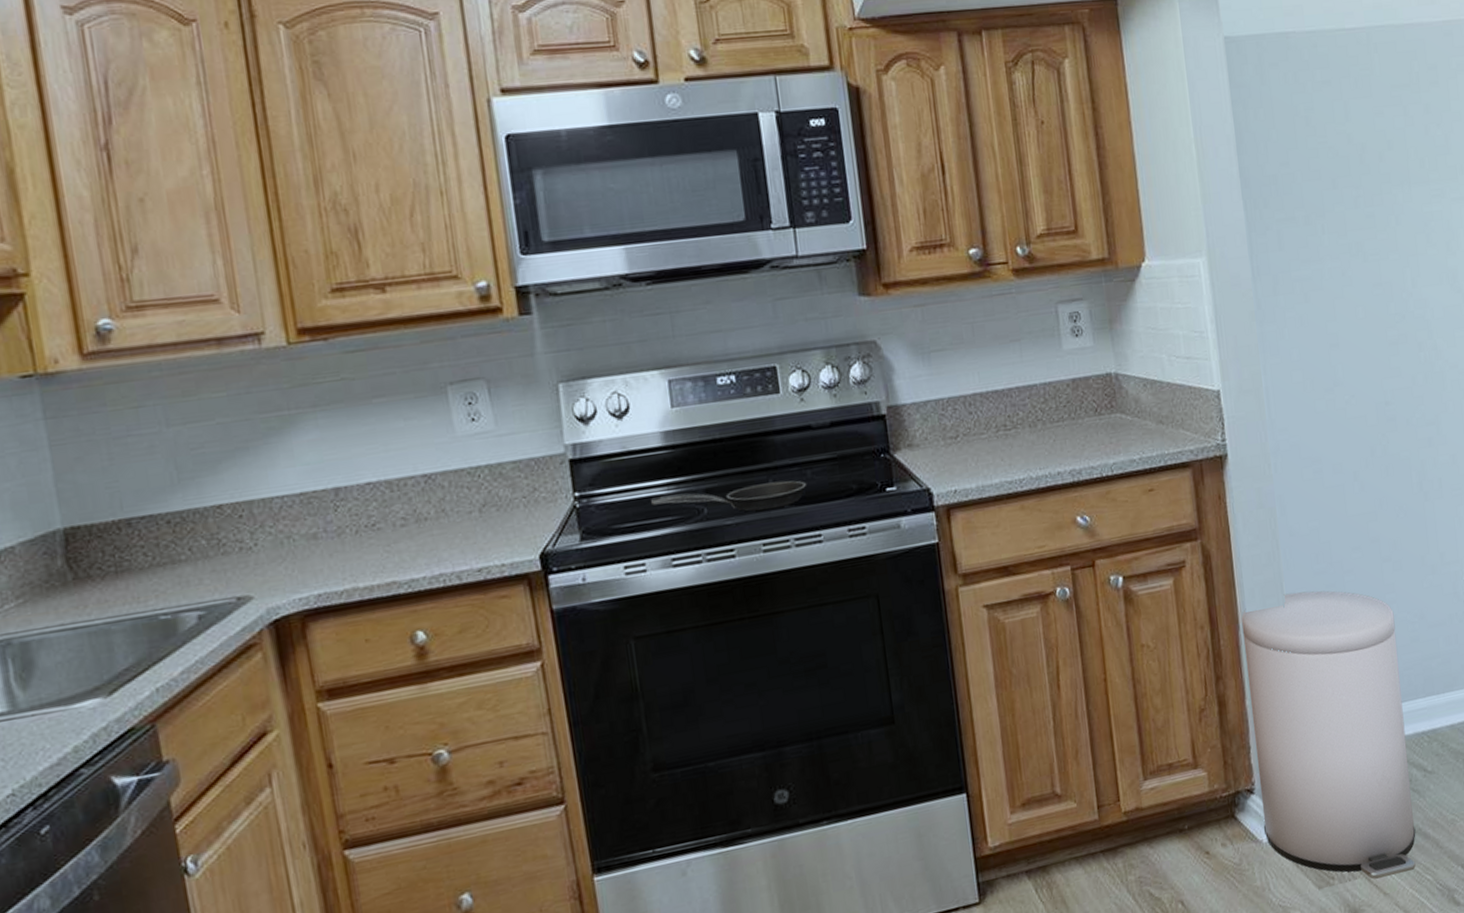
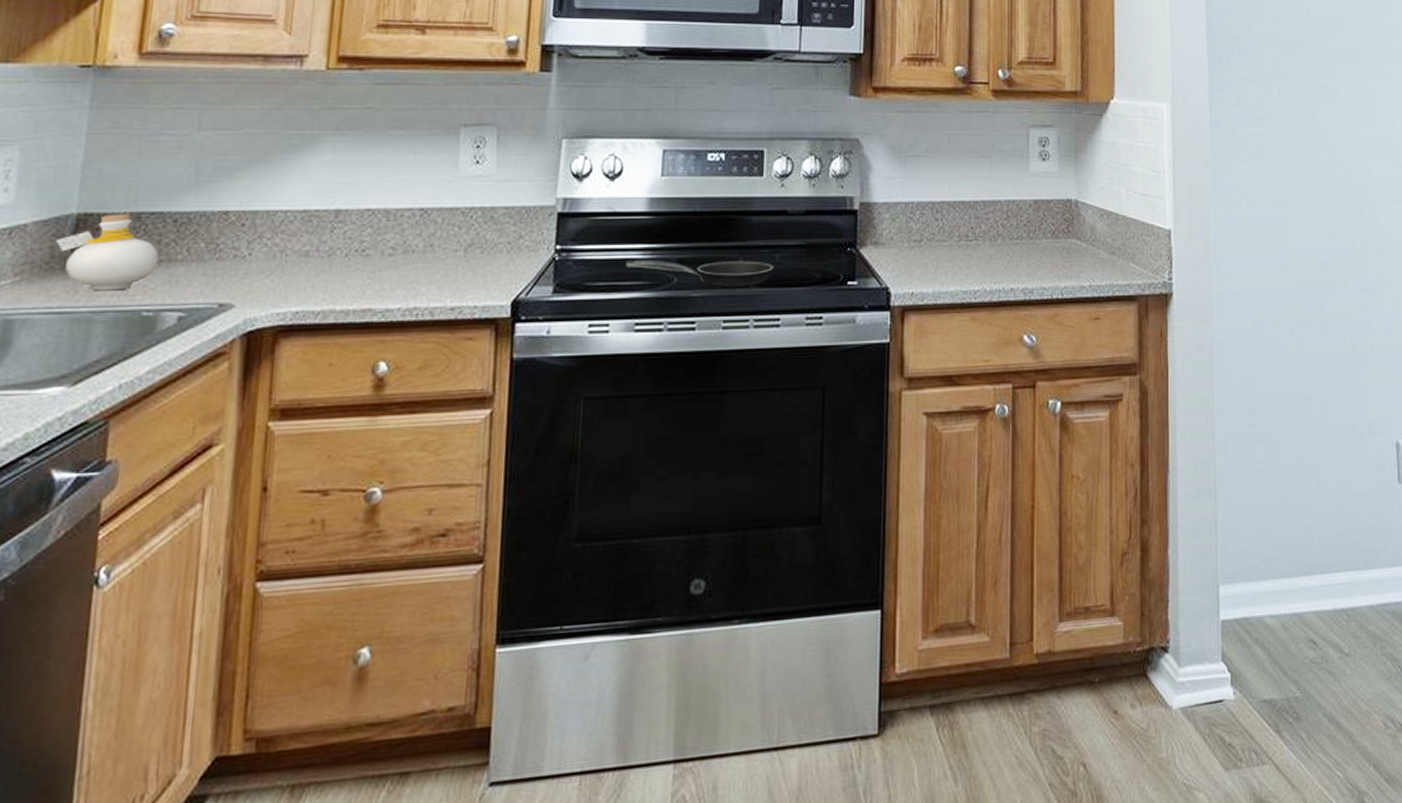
bottle: none [49,521,163,603] -> present [56,213,160,291]
pedal bin: present [1241,590,1416,880] -> none [1171,442,1329,768]

